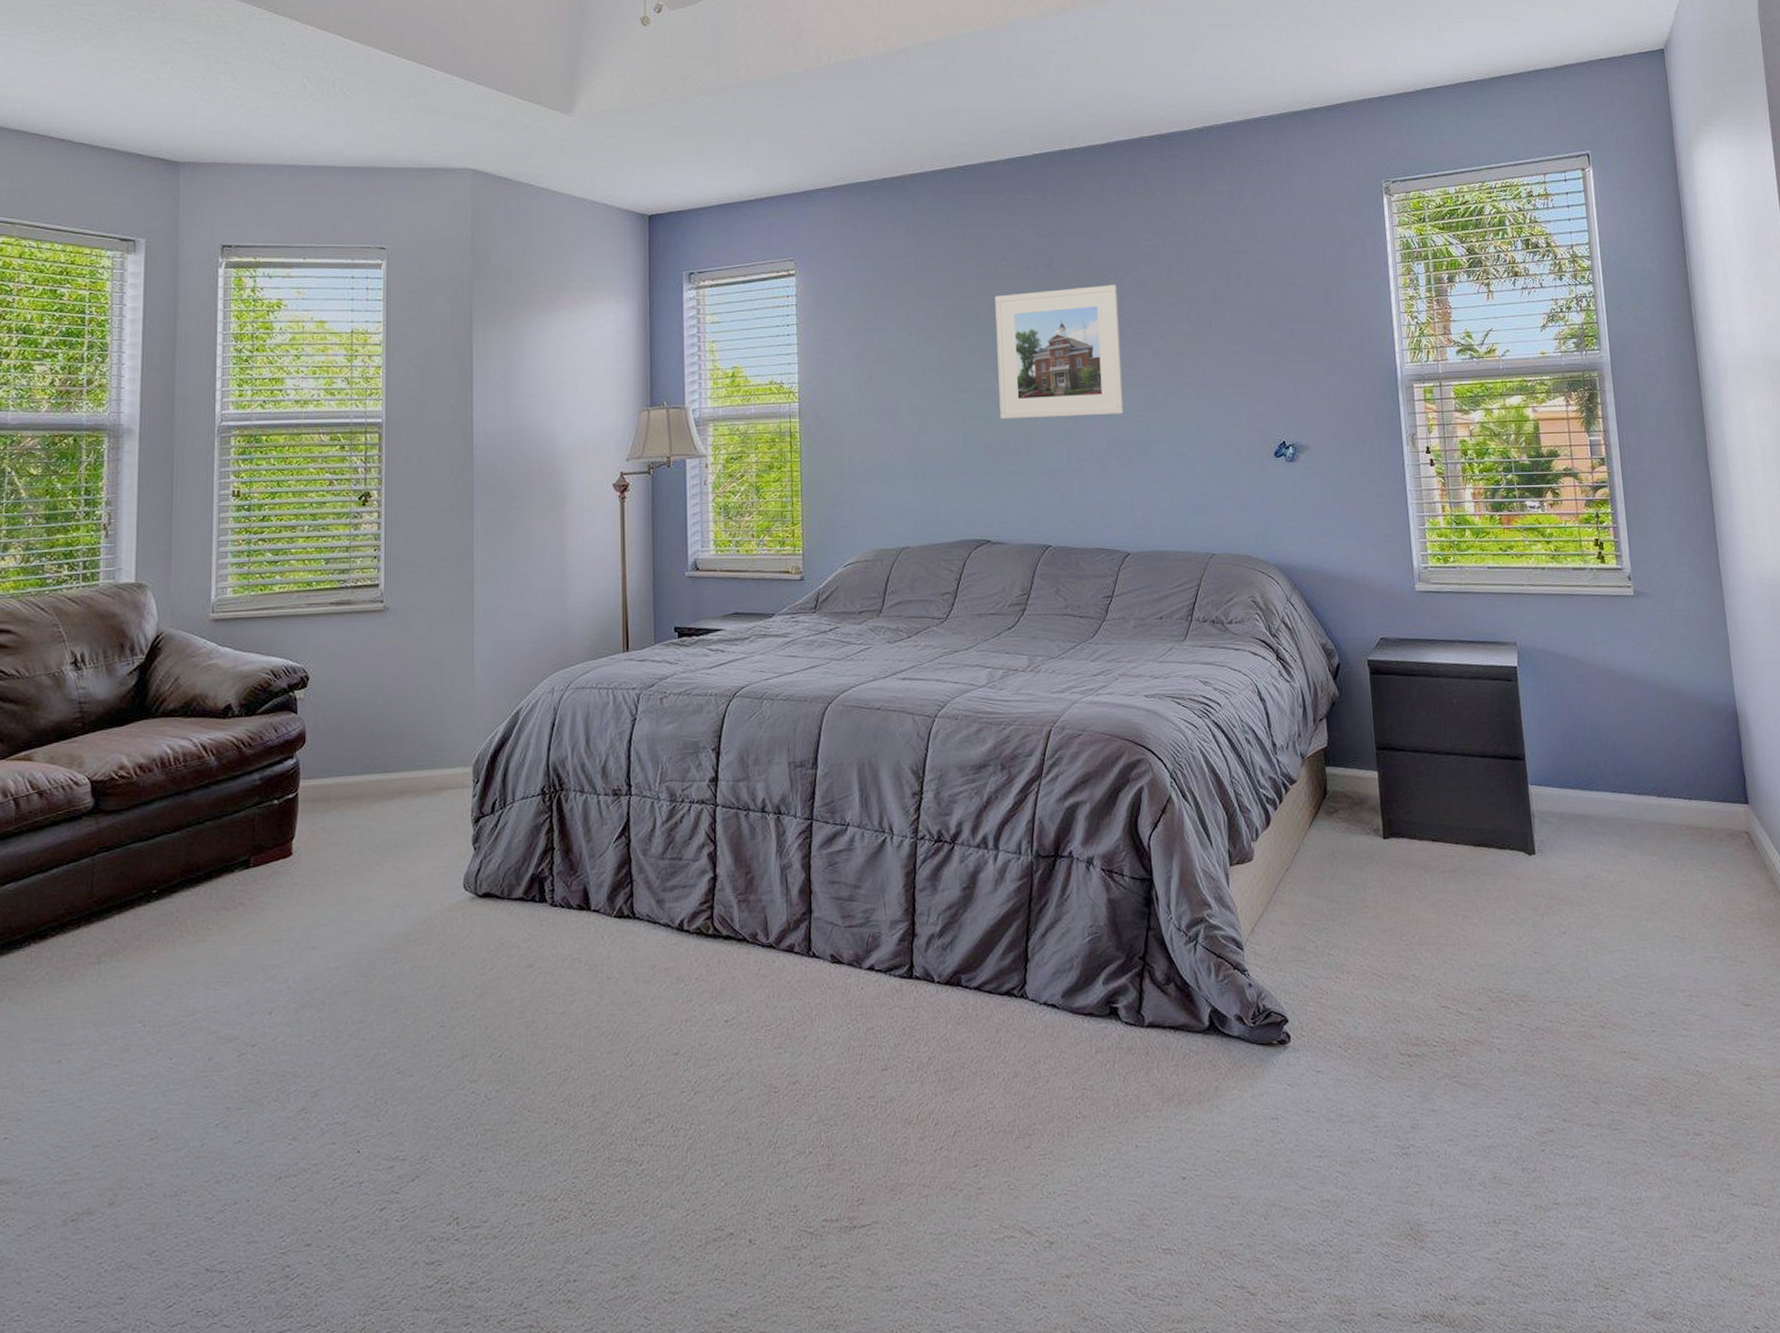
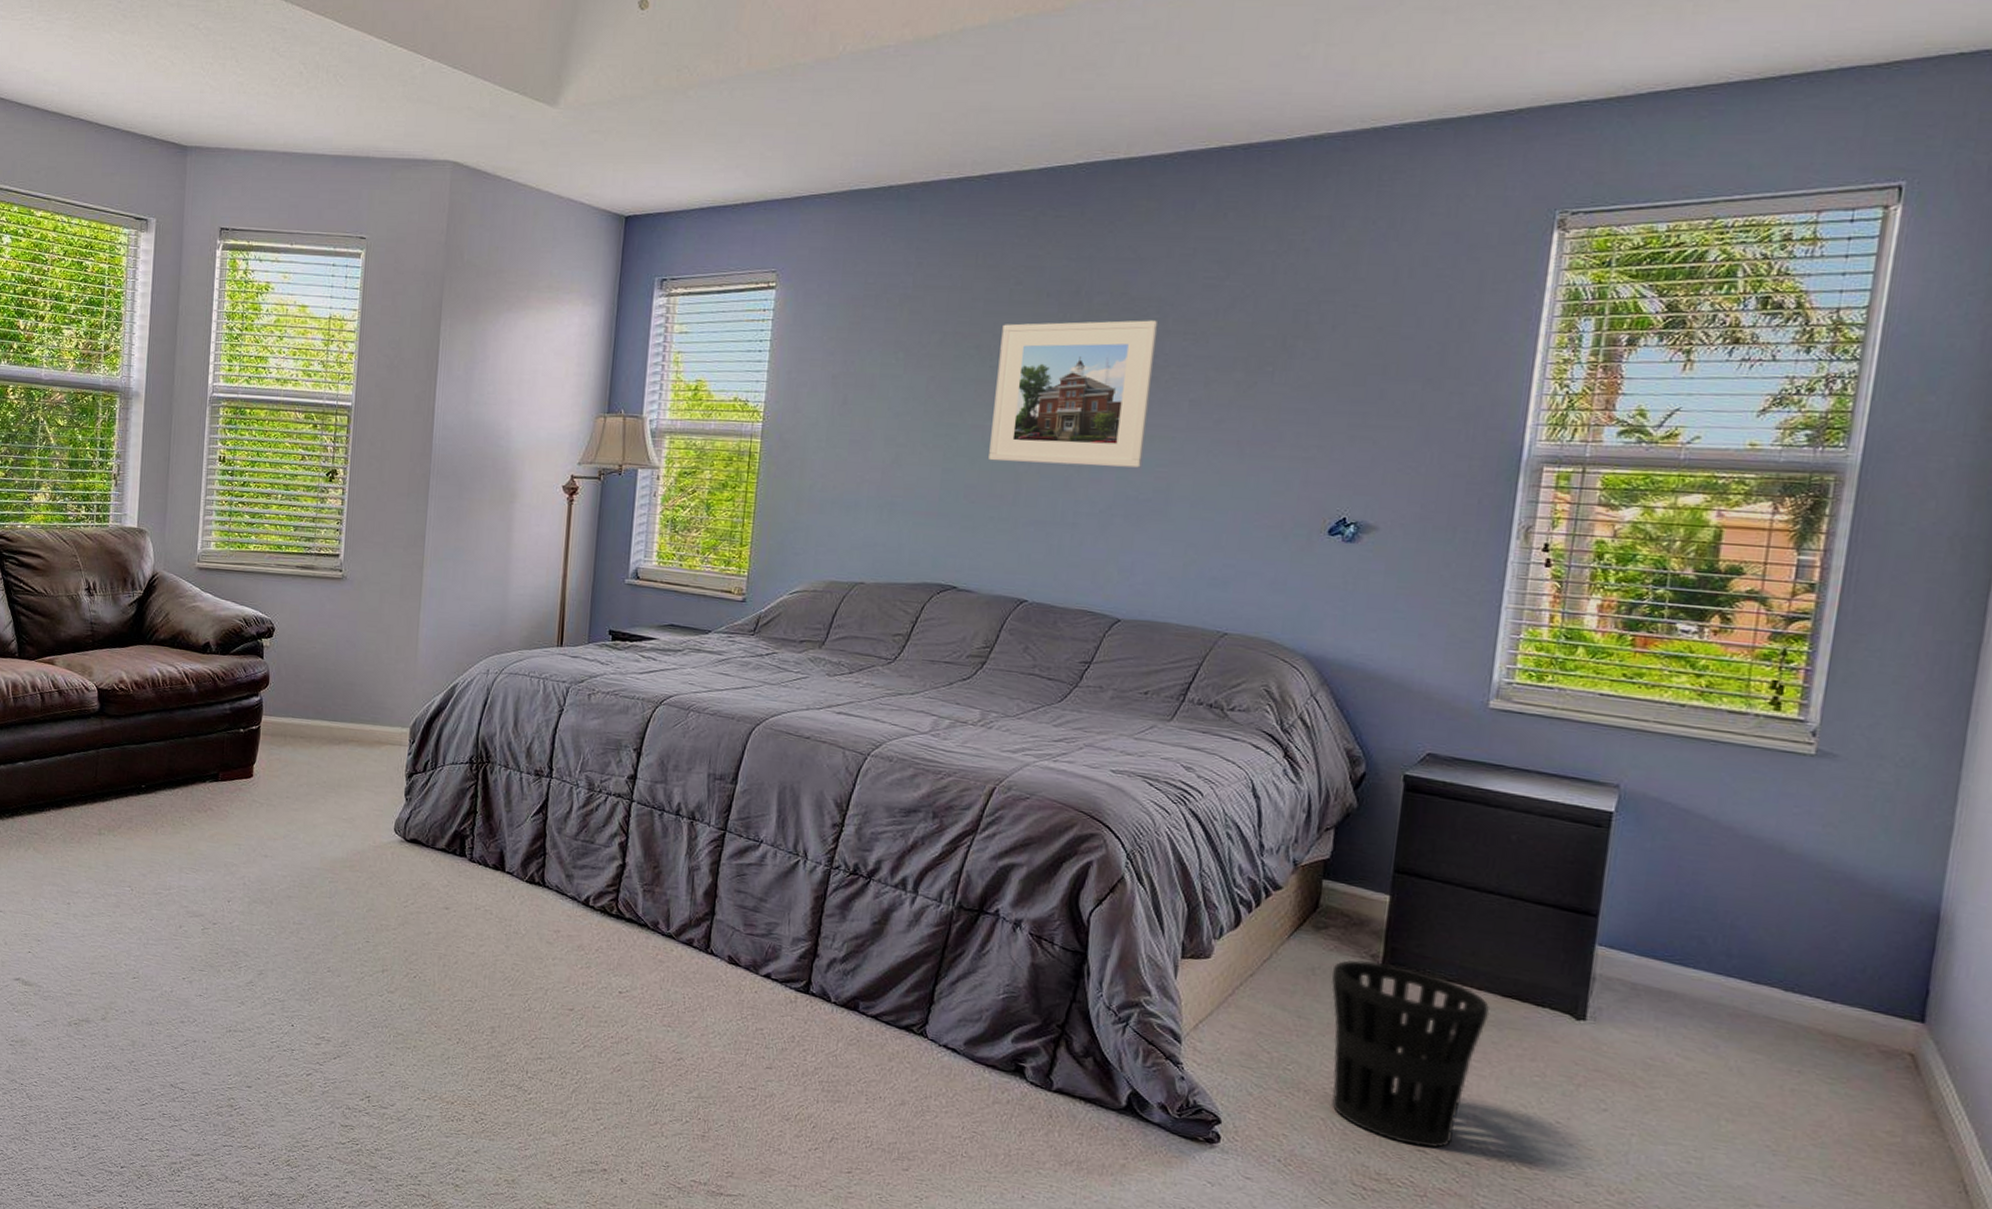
wastebasket: none [1348,834,1469,1004] -> present [1331,960,1491,1148]

